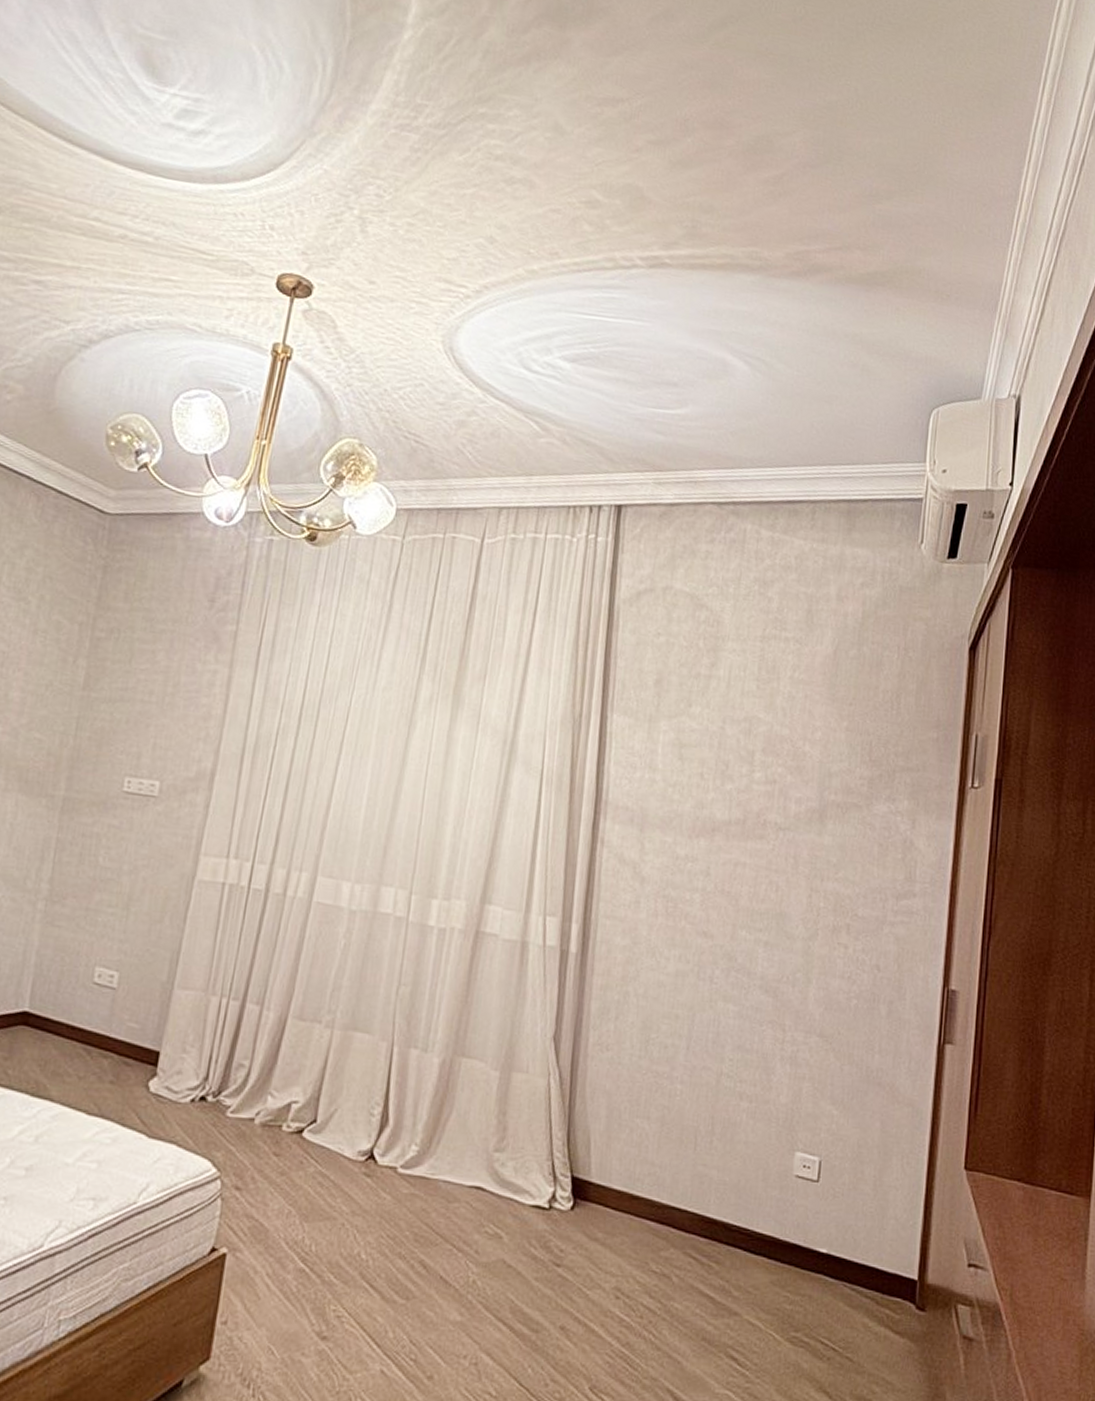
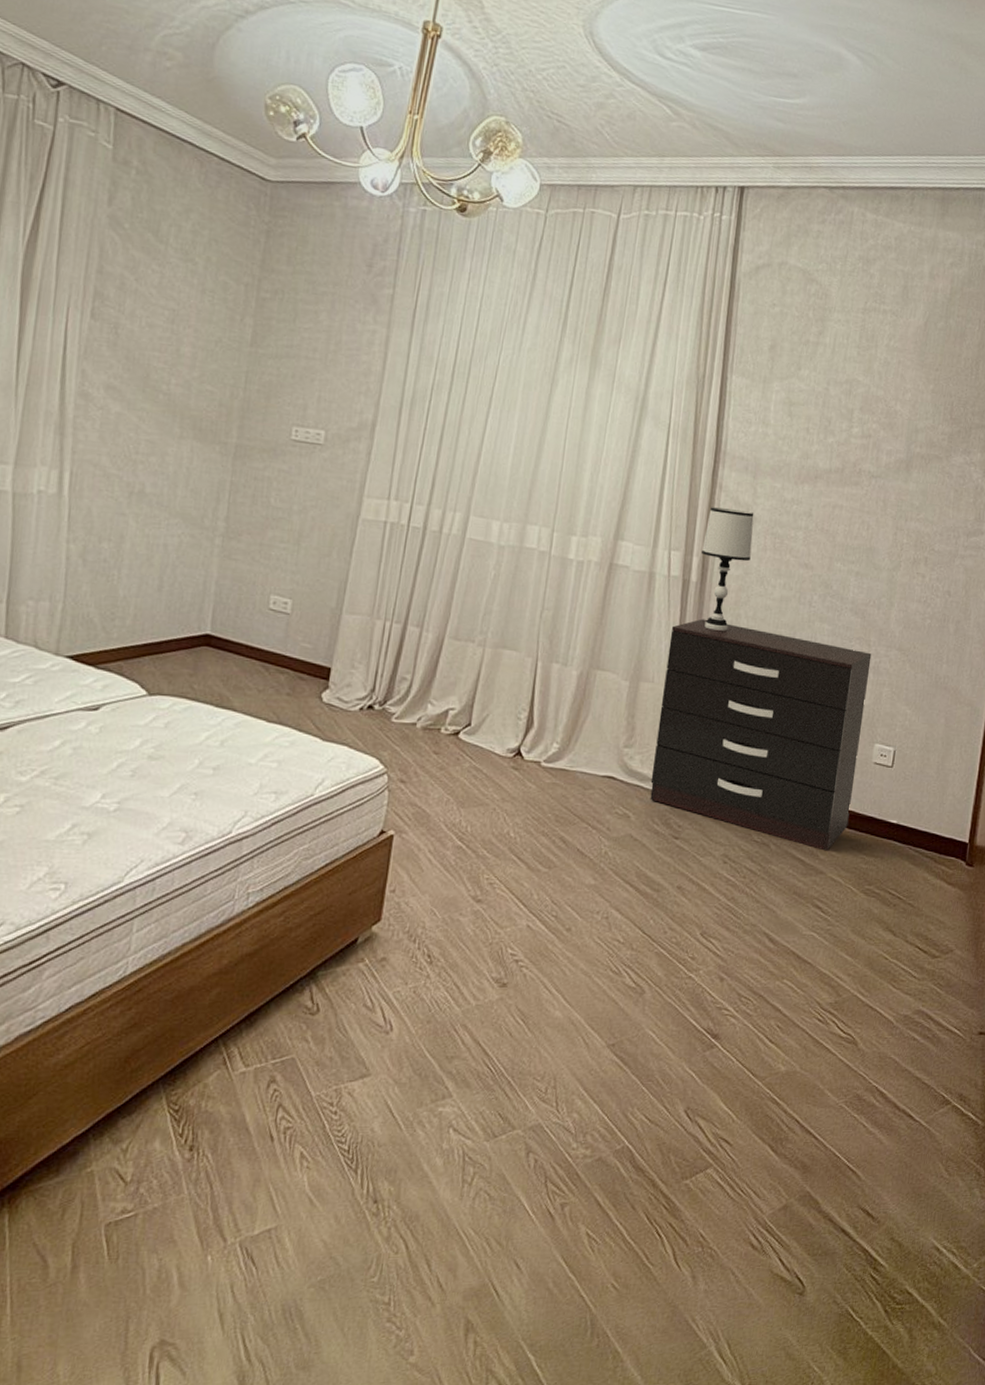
dresser: none [525,997,787,1286] -> present [650,618,872,851]
table lamp: none [582,865,642,1013] -> present [702,507,754,632]

